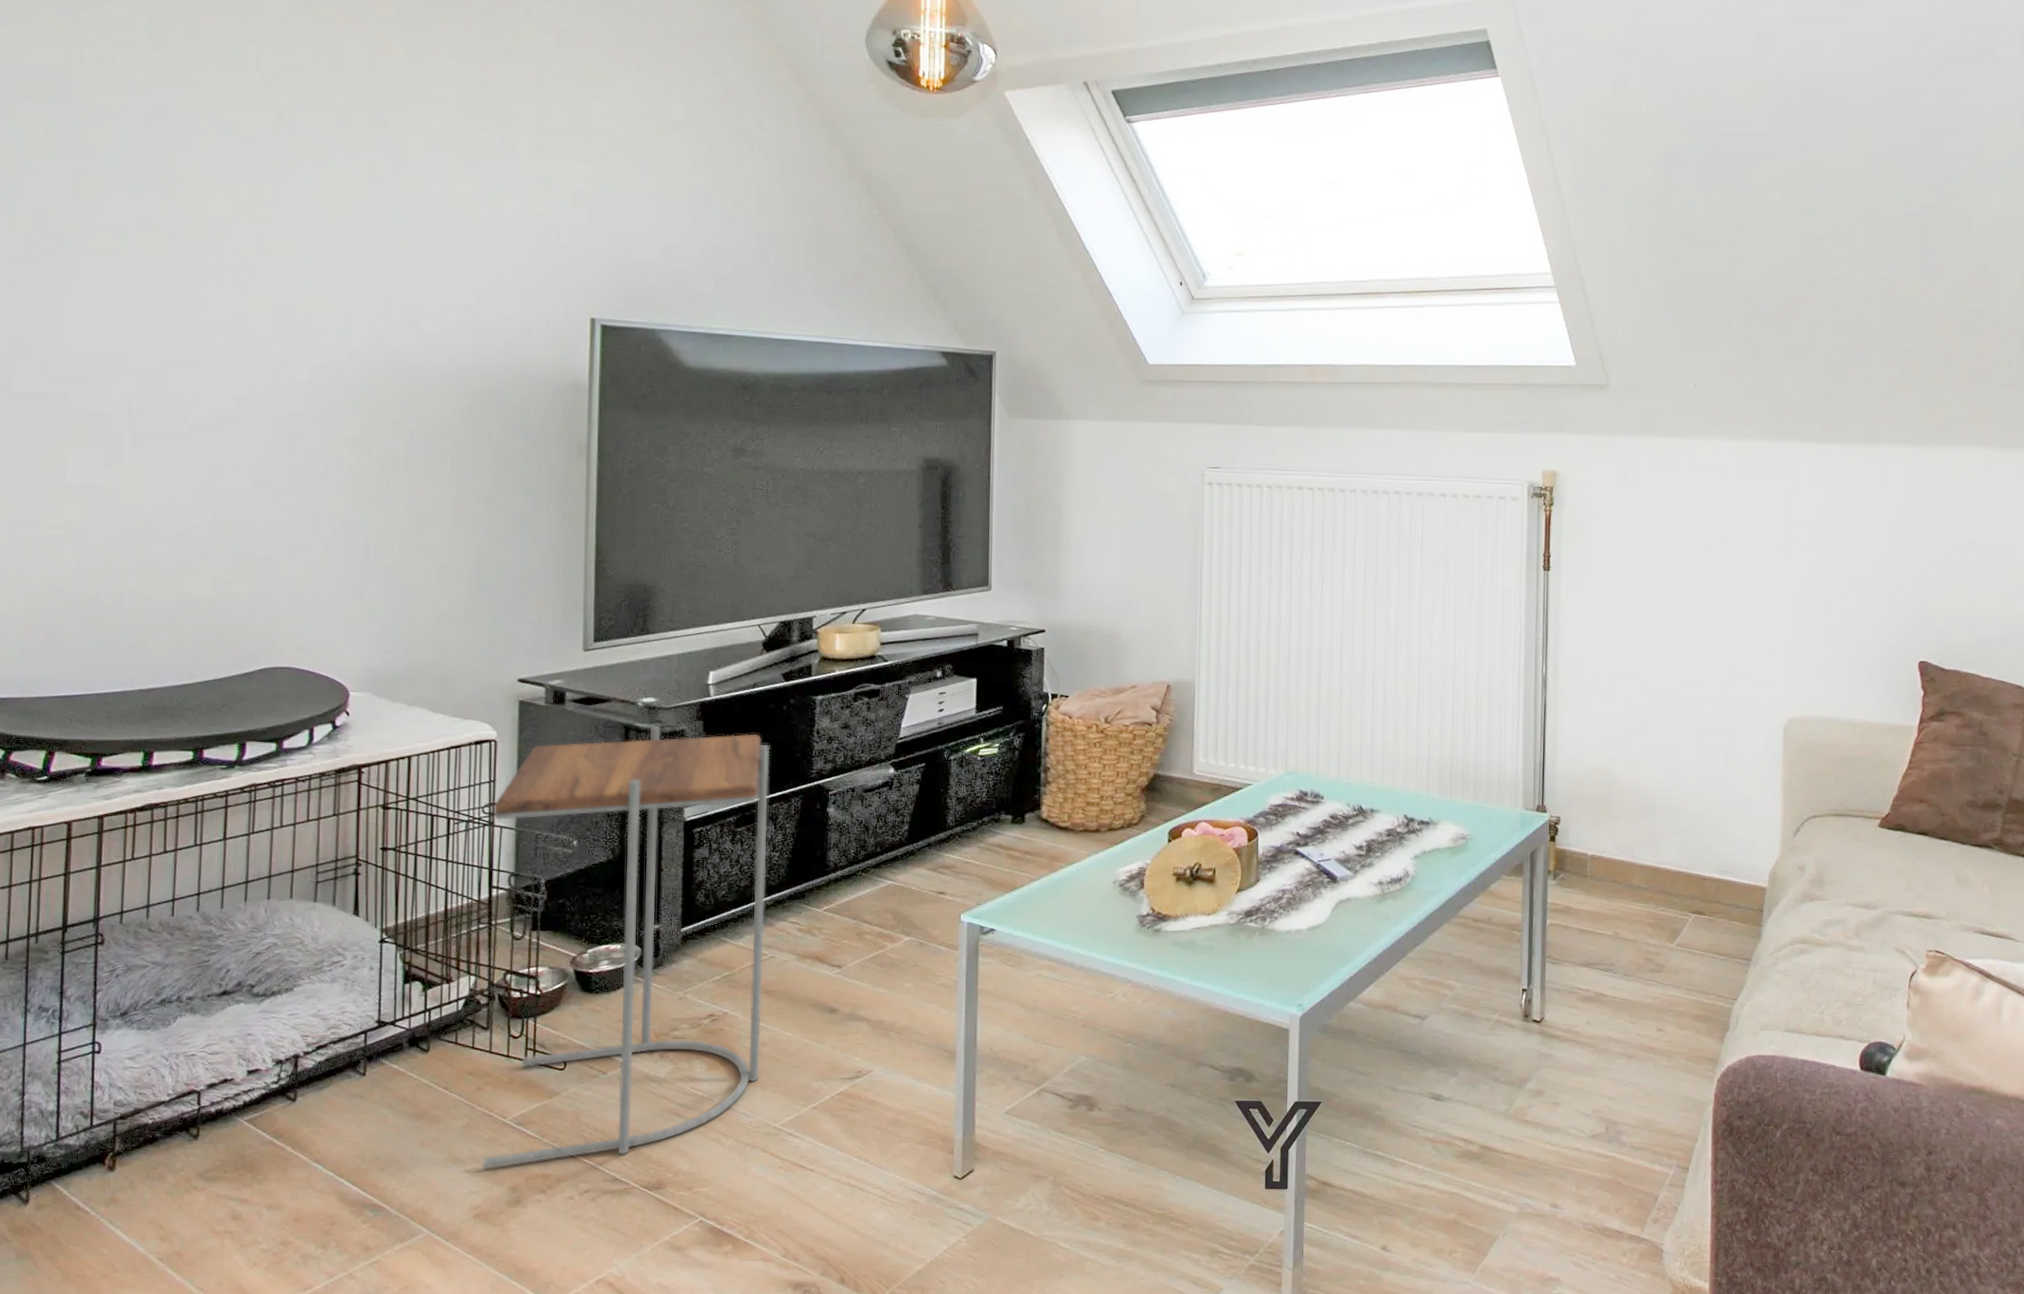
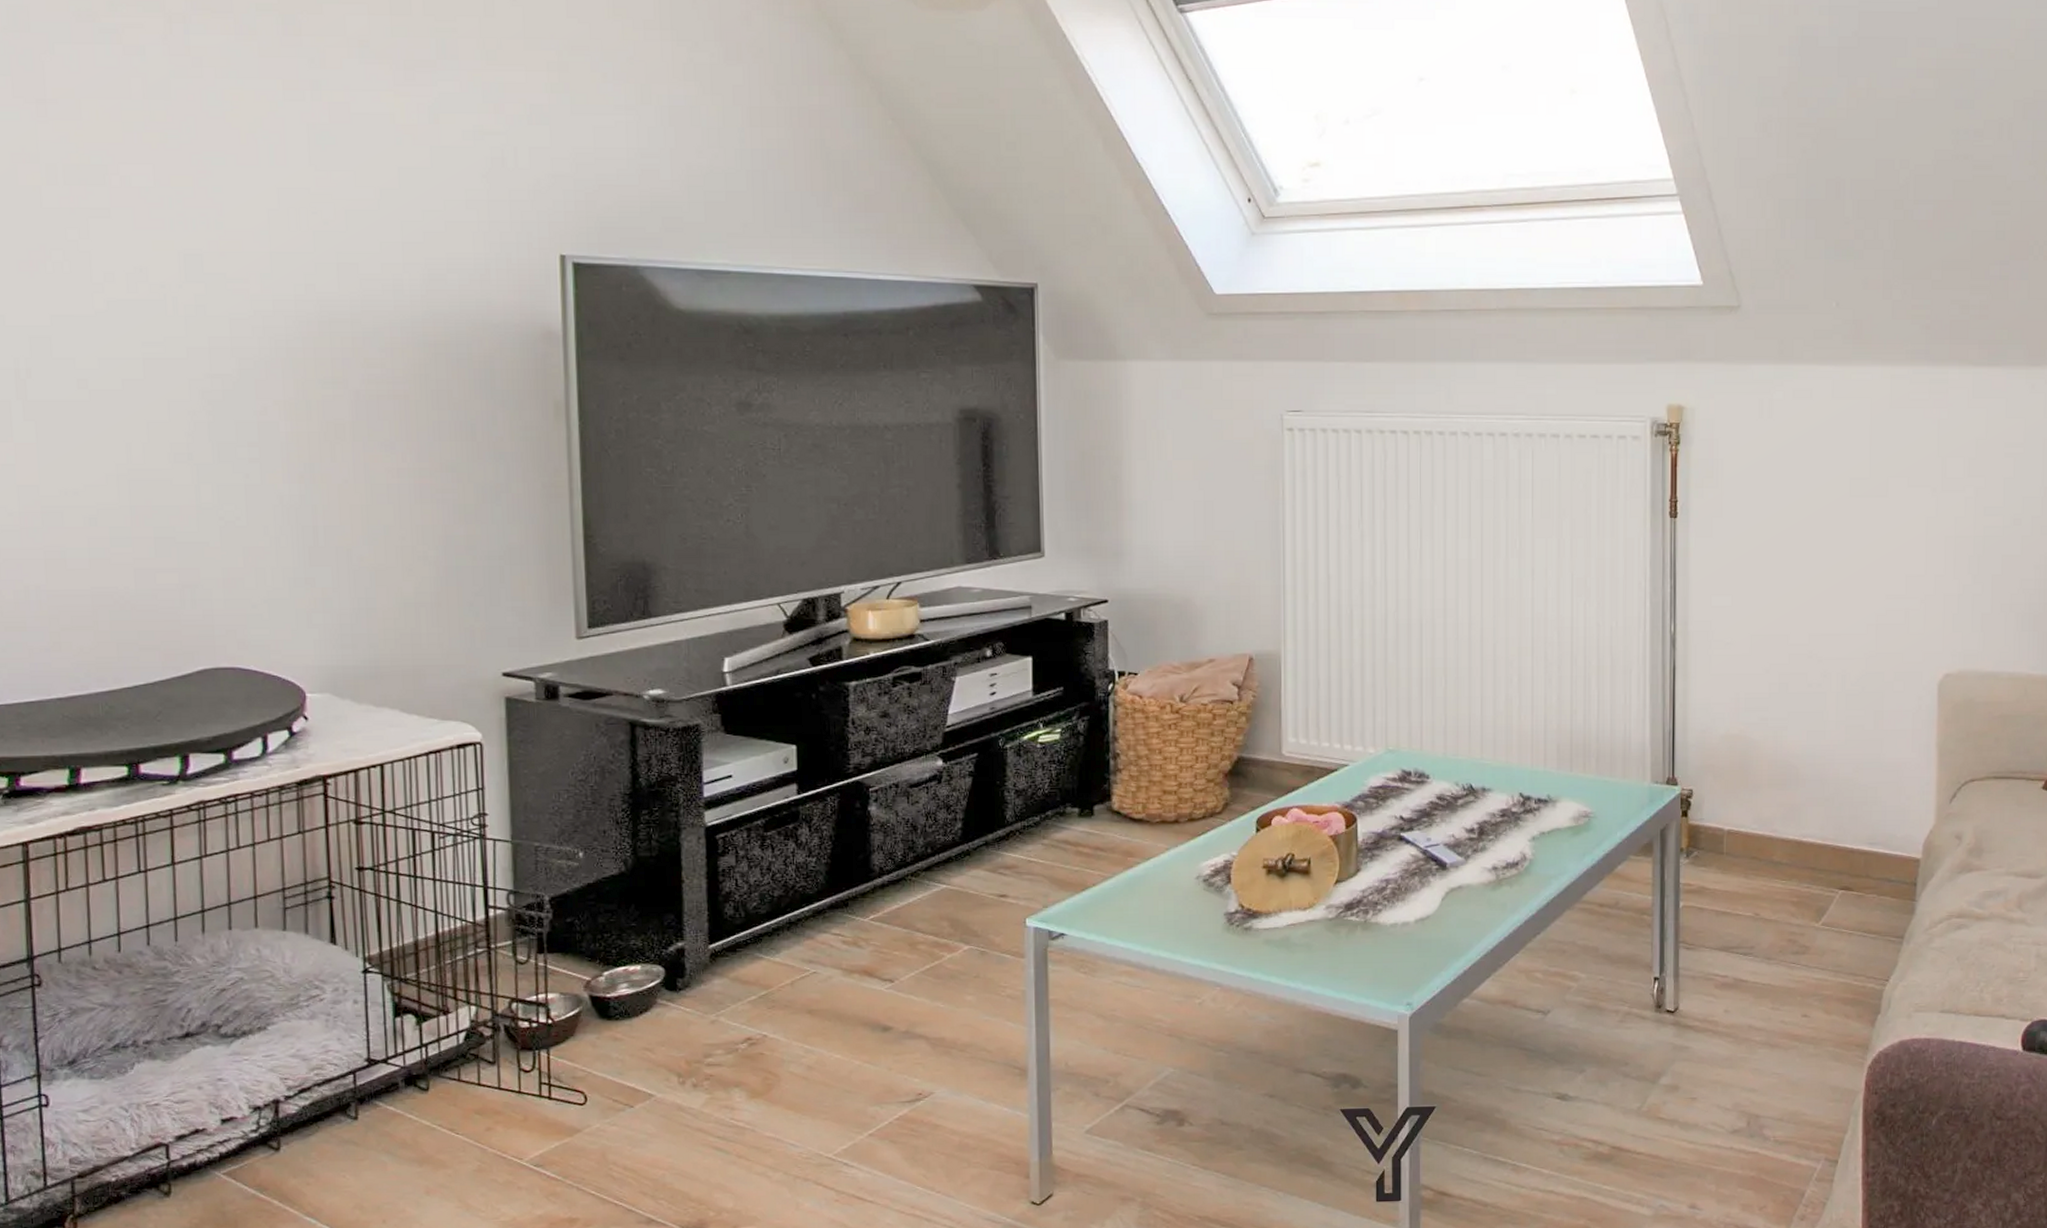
side table: present [481,725,770,1169] -> none [484,720,806,1216]

